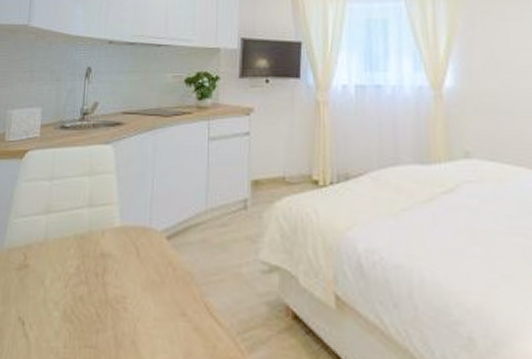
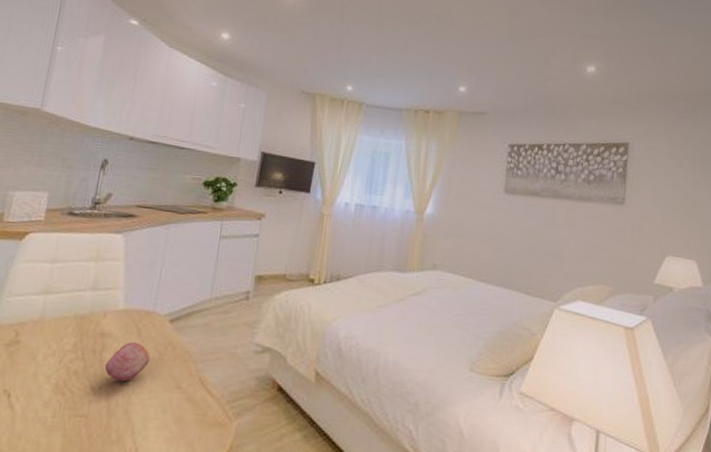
fruit: none [108,263,152,309] -> present [104,342,151,382]

